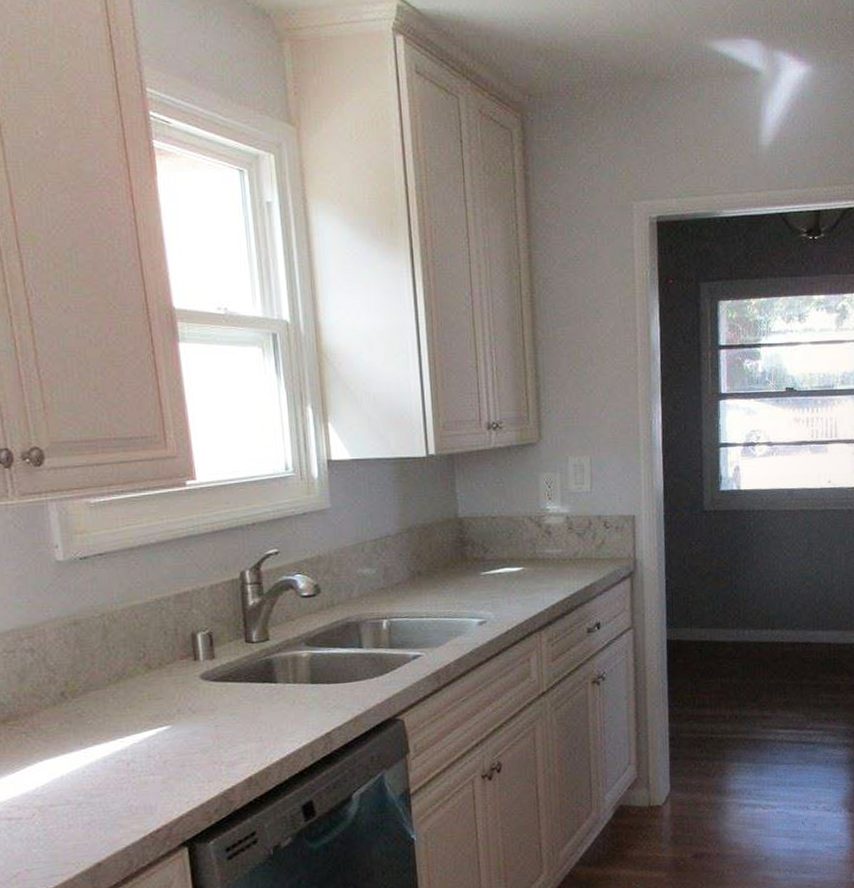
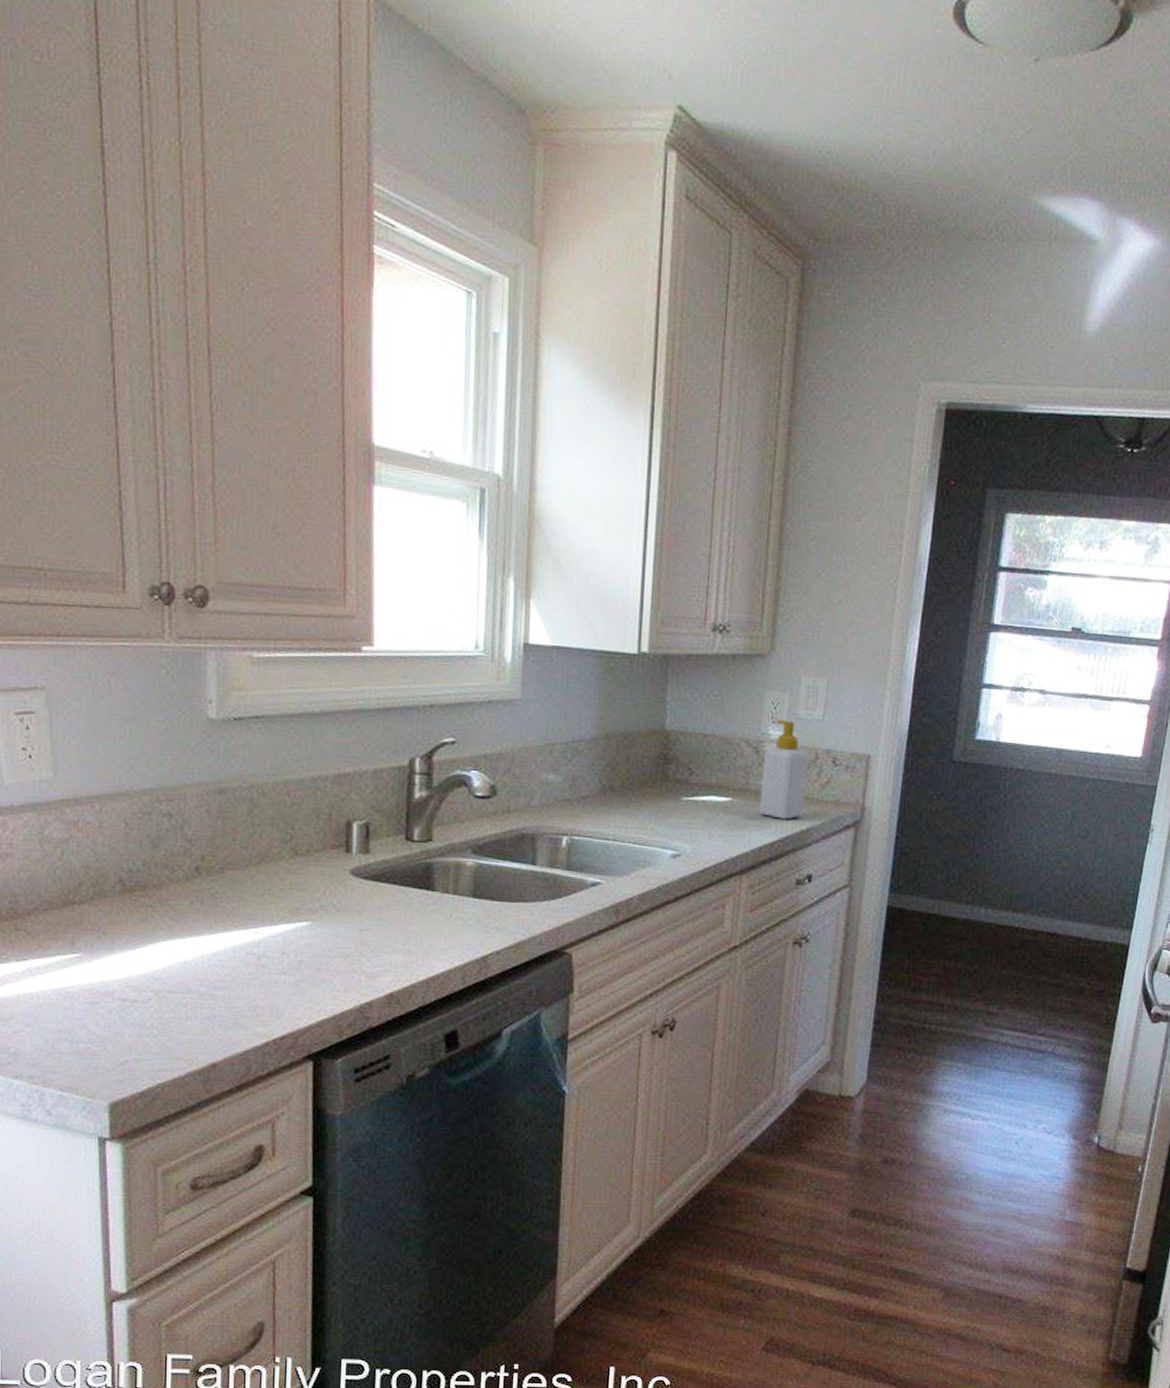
soap bottle: none [545,495,585,580] -> present [759,720,808,820]

